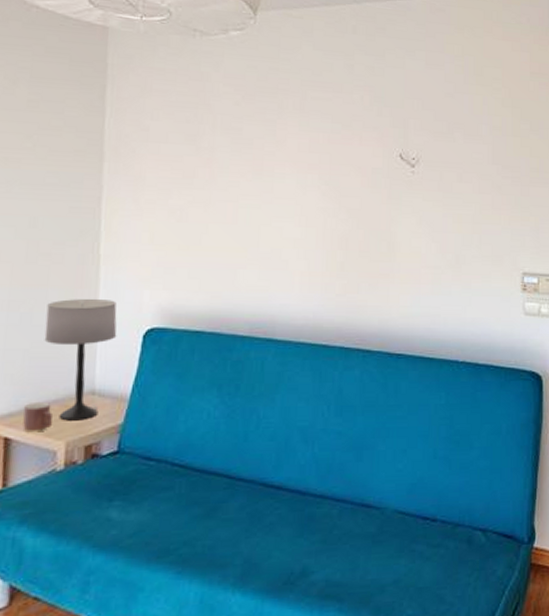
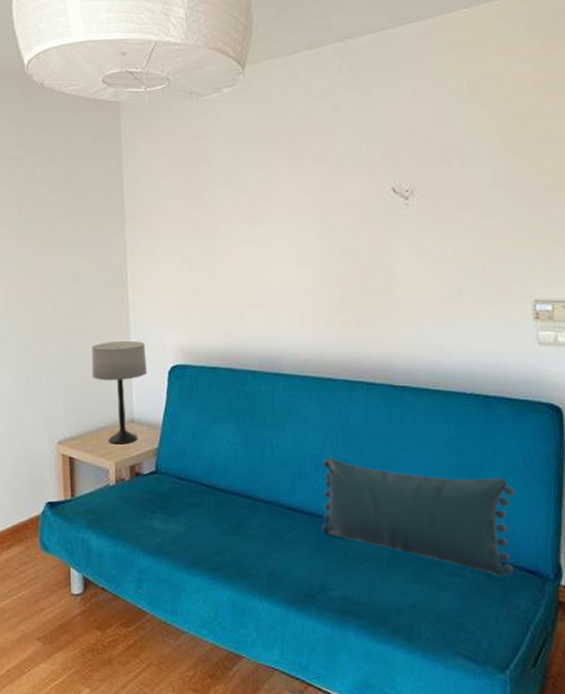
mug: present [23,401,53,433] -> none [81,428,103,453]
pillow: none [306,429,498,544] -> present [321,457,515,576]

